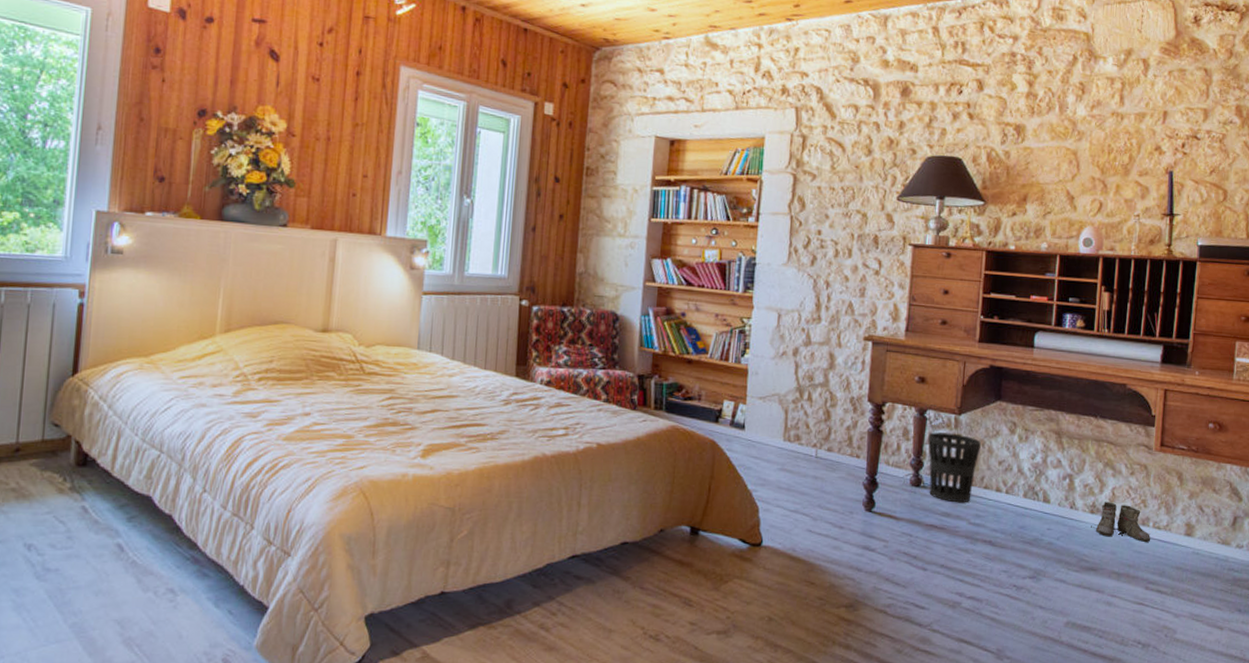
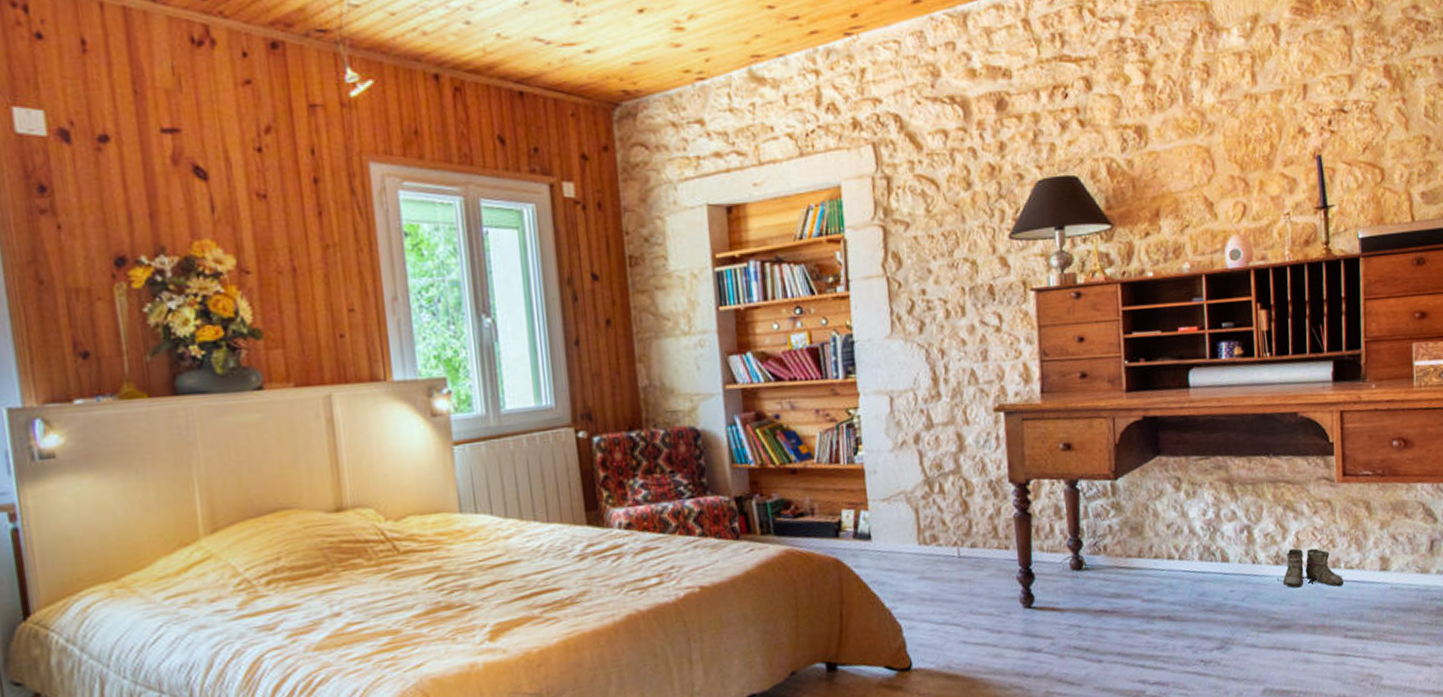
wastebasket: present [928,432,981,503] -> none [1083,501,1144,581]

